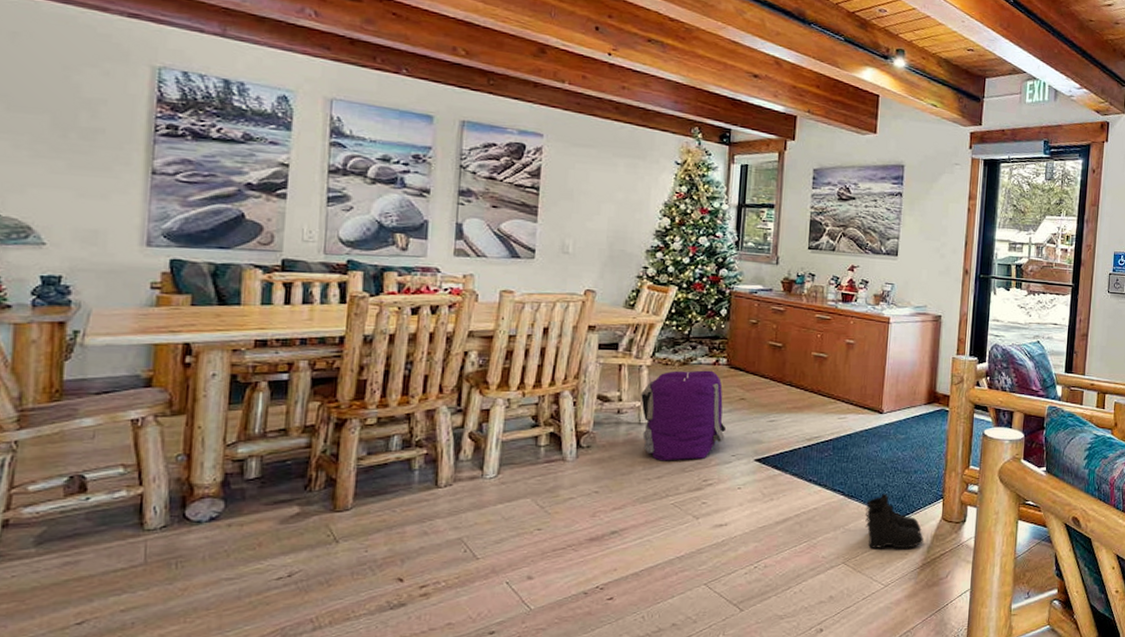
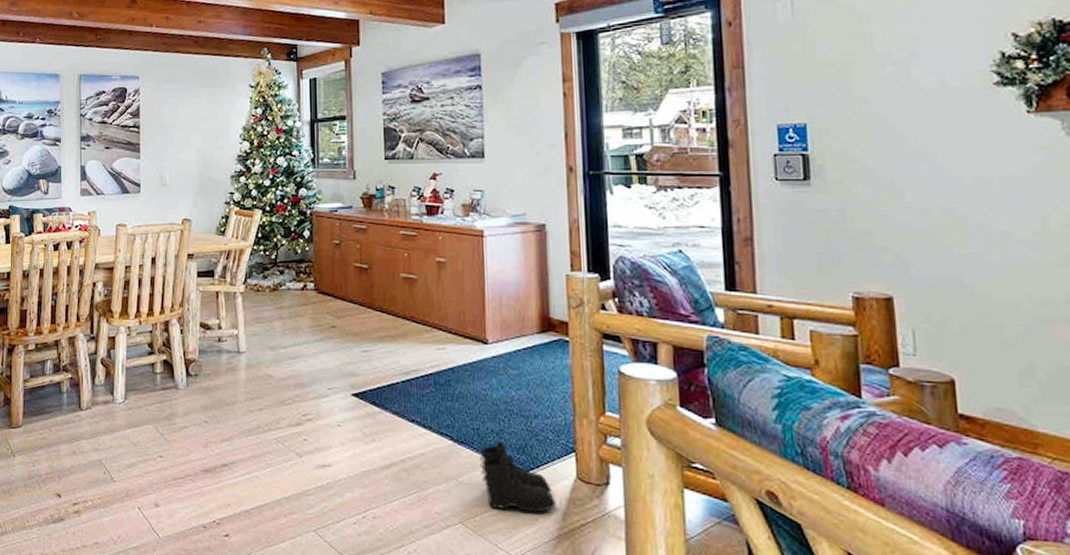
backpack: present [641,370,727,461] -> none [238,296,320,393]

